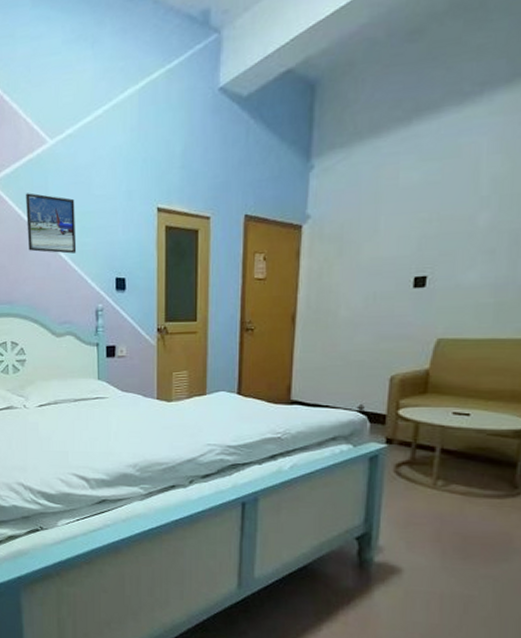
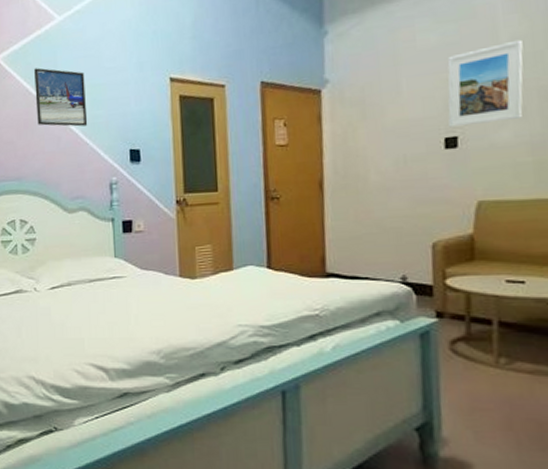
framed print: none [420,181,502,267] -> present [447,39,523,128]

